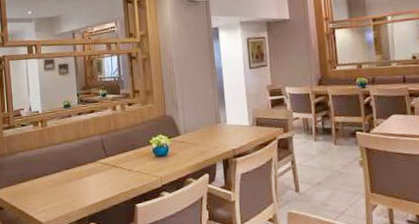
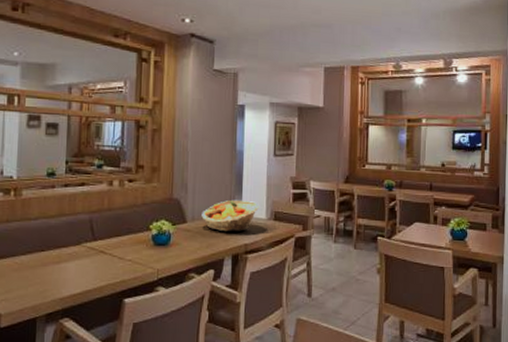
fruit basket: none [192,111,242,140] -> present [201,199,259,231]

